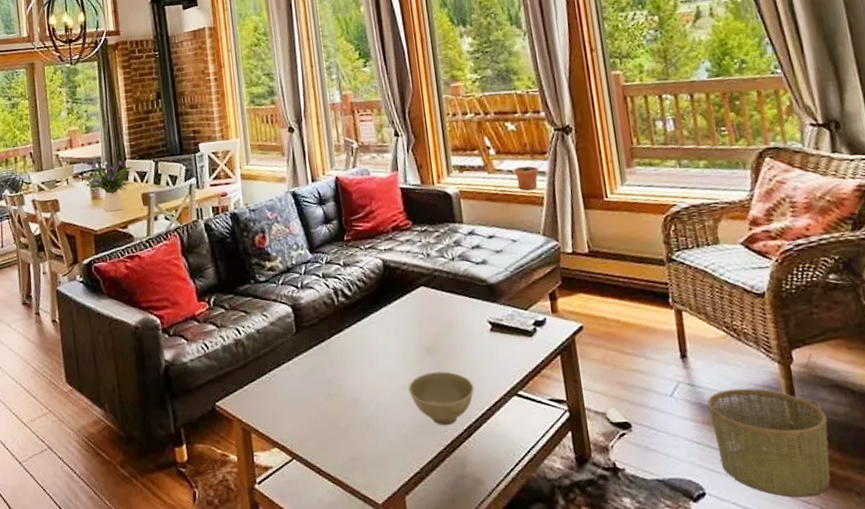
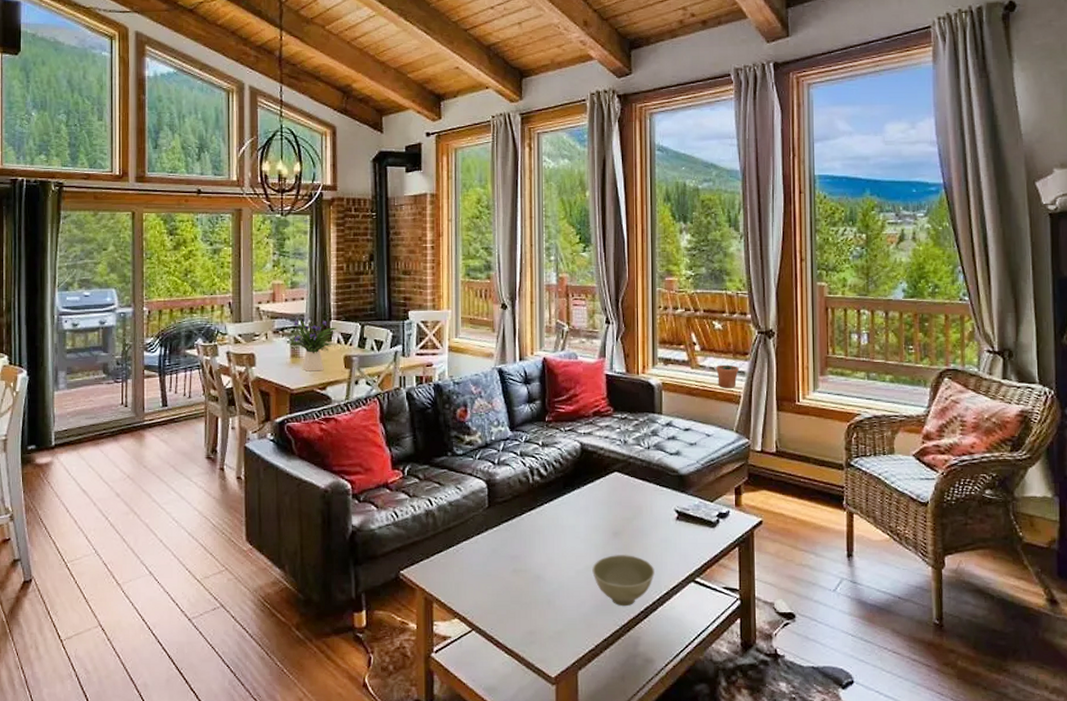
basket: present [707,388,831,498] -> none [865,588,967,689]

